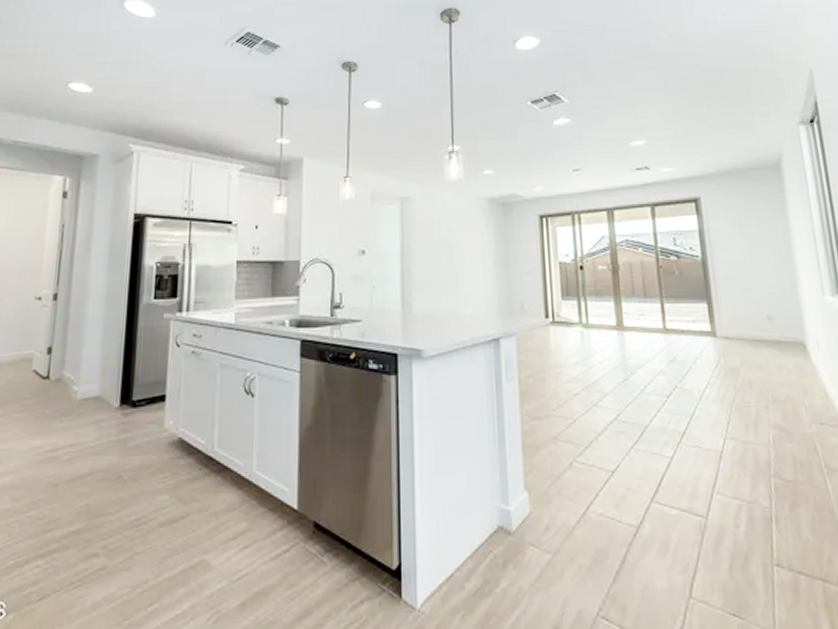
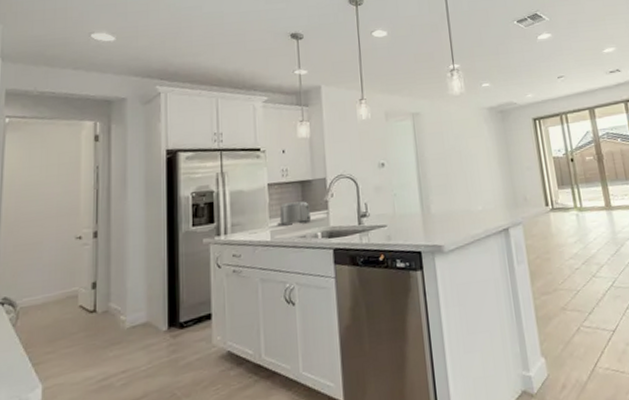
toaster: none [242,284,281,309] -> present [277,201,312,227]

